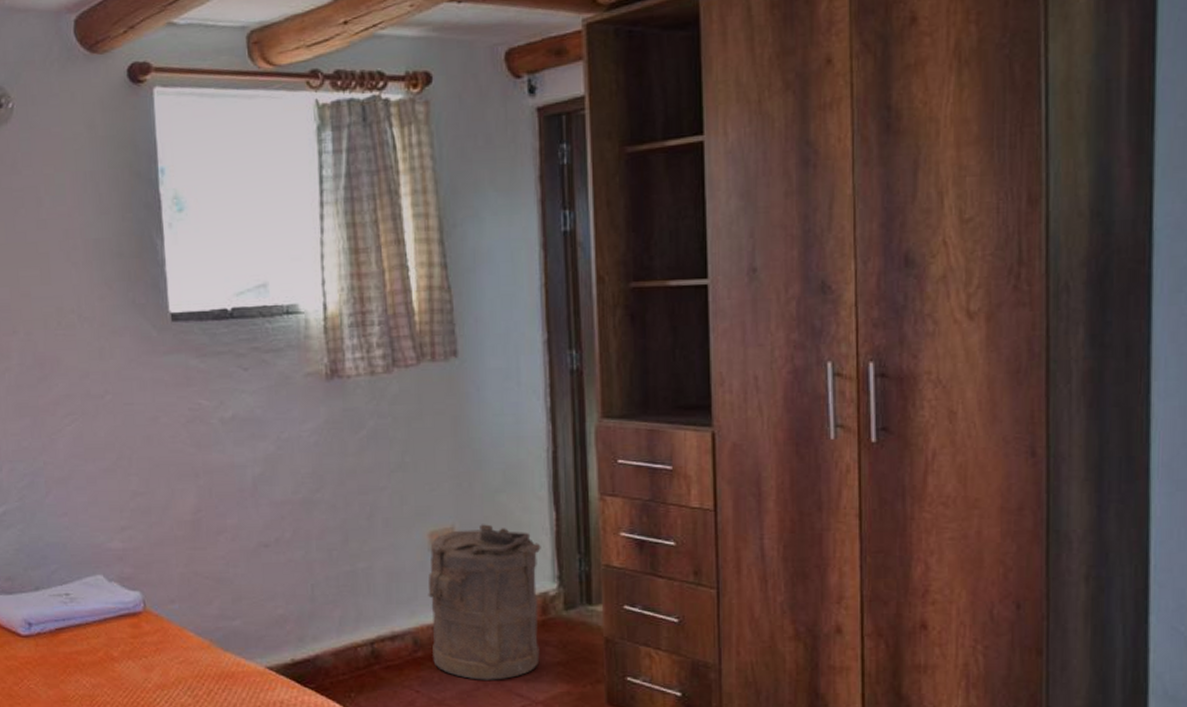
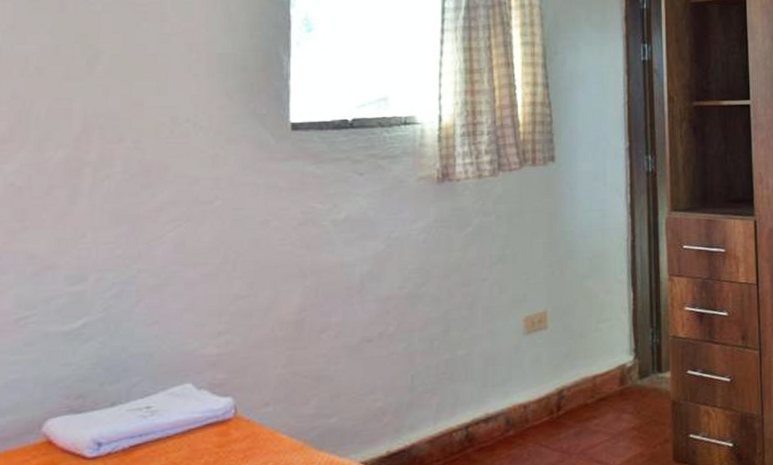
laundry hamper: present [428,524,541,680] -> none [521,307,621,452]

